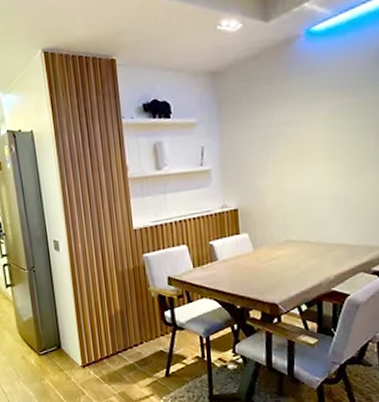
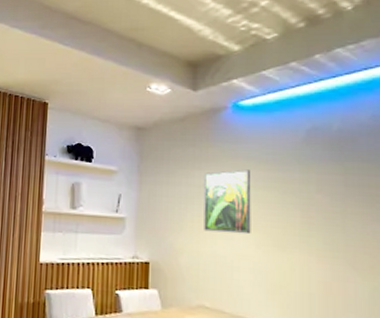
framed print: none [281,99,330,169] -> present [203,169,251,235]

